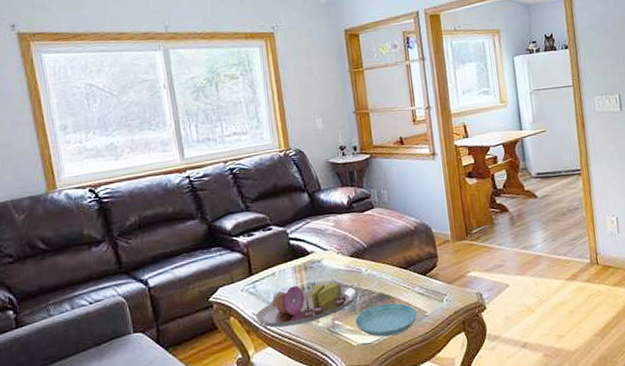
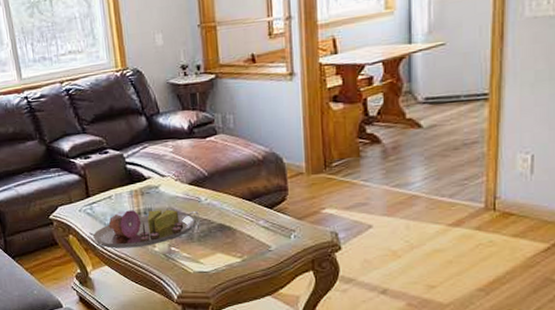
saucer: present [355,303,417,337] -> none [192,234,260,267]

